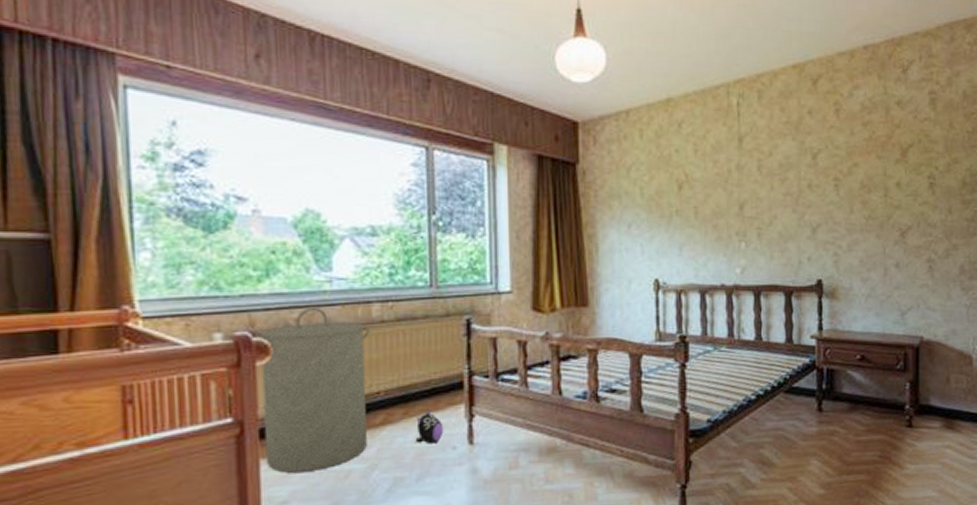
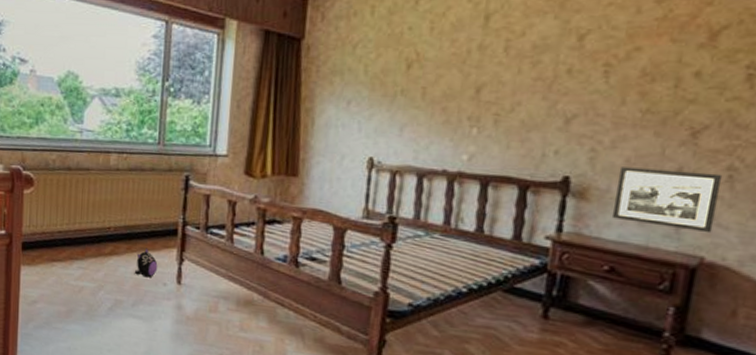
laundry hamper: present [260,307,371,473] -> none [25,151,108,282]
picture frame: none [856,265,926,316] -> present [611,167,723,234]

